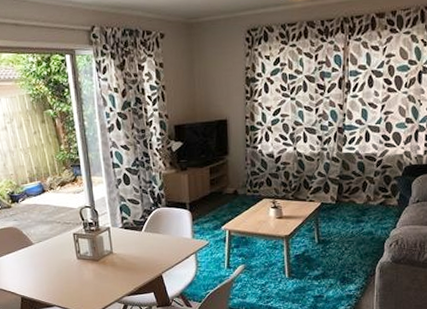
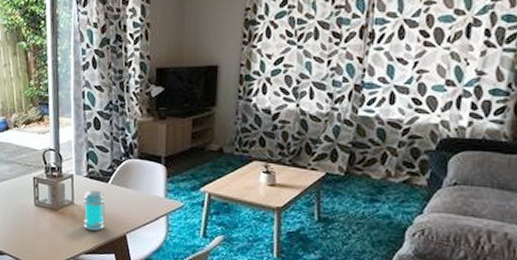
jar: none [121,238,142,274] -> present [83,190,105,231]

